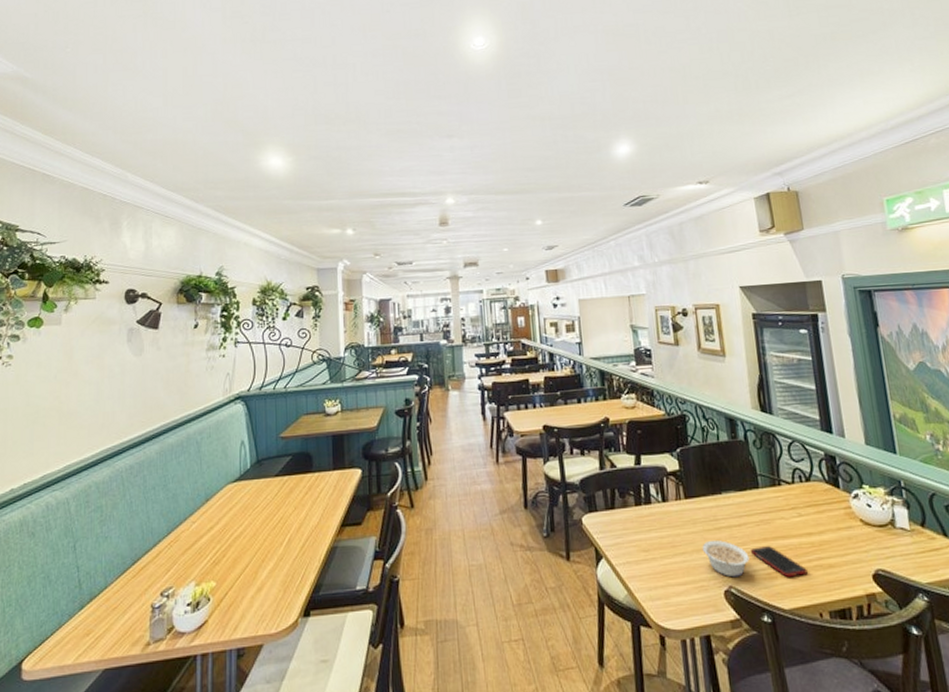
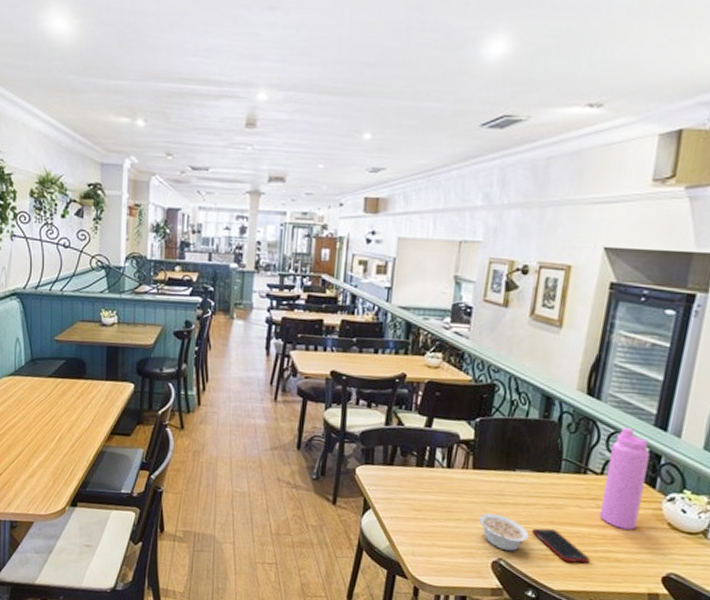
water bottle: none [793,436,836,533] -> present [599,427,650,530]

